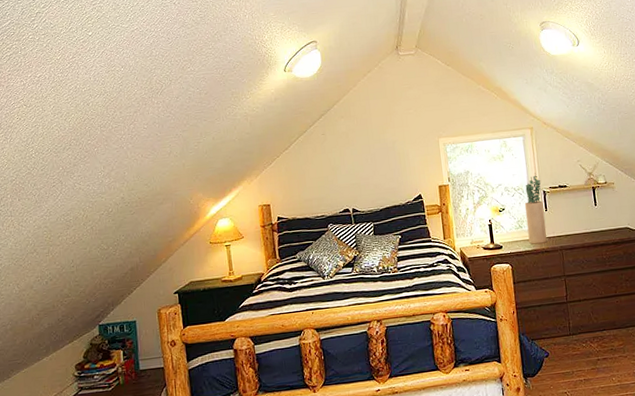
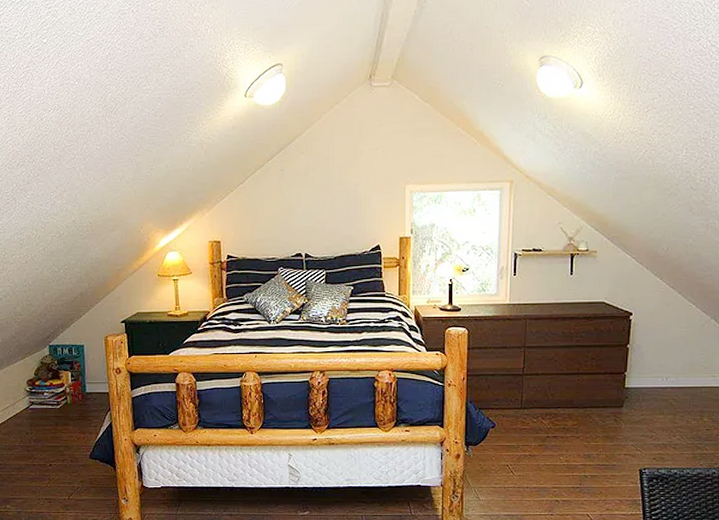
vase: present [524,172,547,245] -> none [491,231,513,310]

